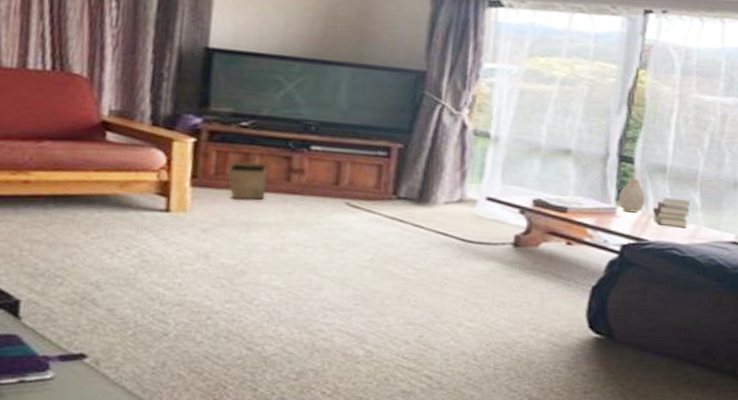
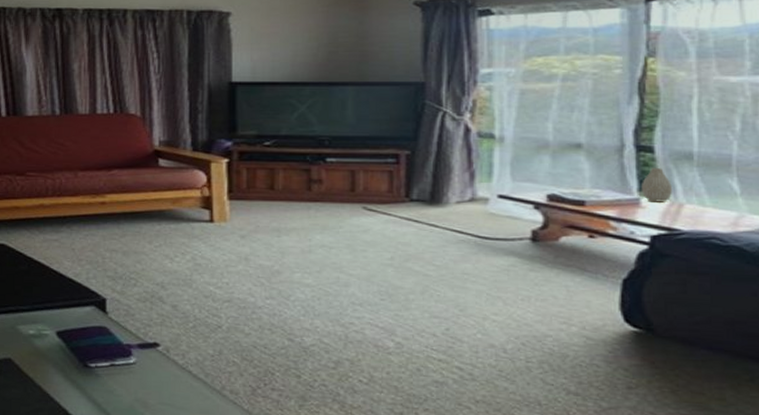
basket: present [226,144,269,201] -> none [256,161,292,210]
books: present [652,197,690,228] -> none [682,185,727,216]

